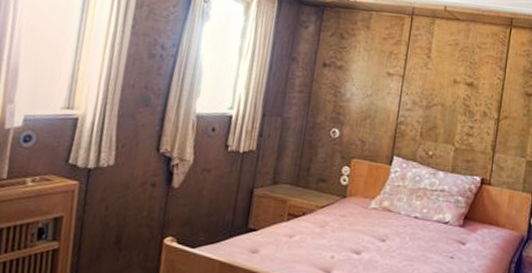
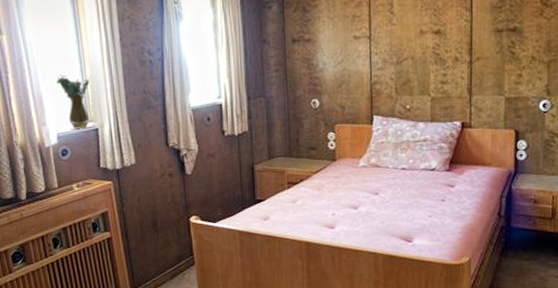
vase: none [42,50,84,116] -> present [57,75,90,130]

